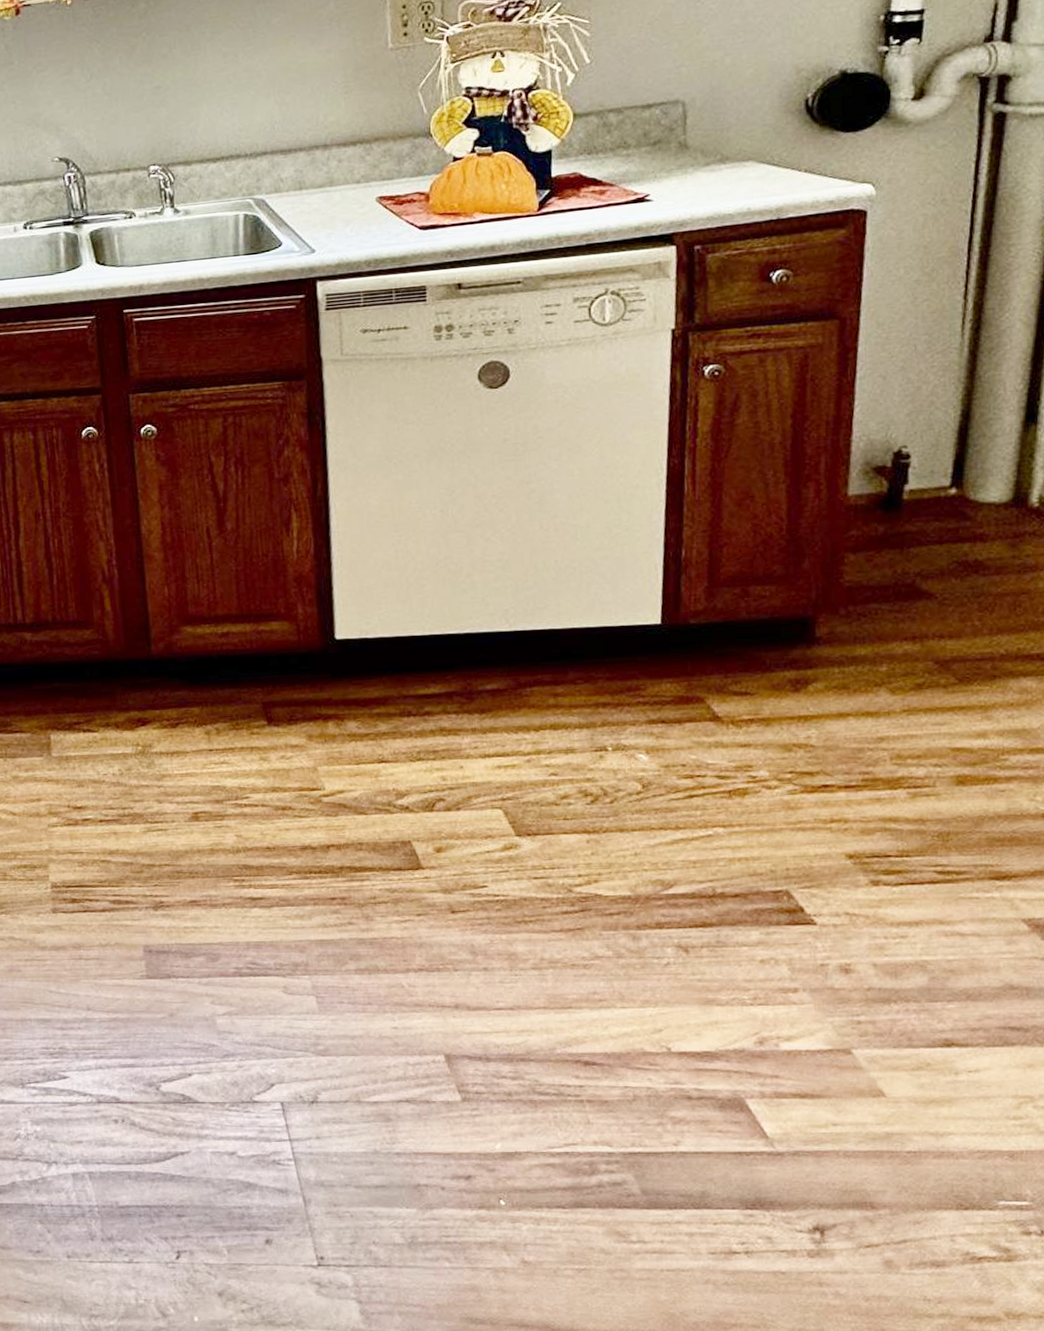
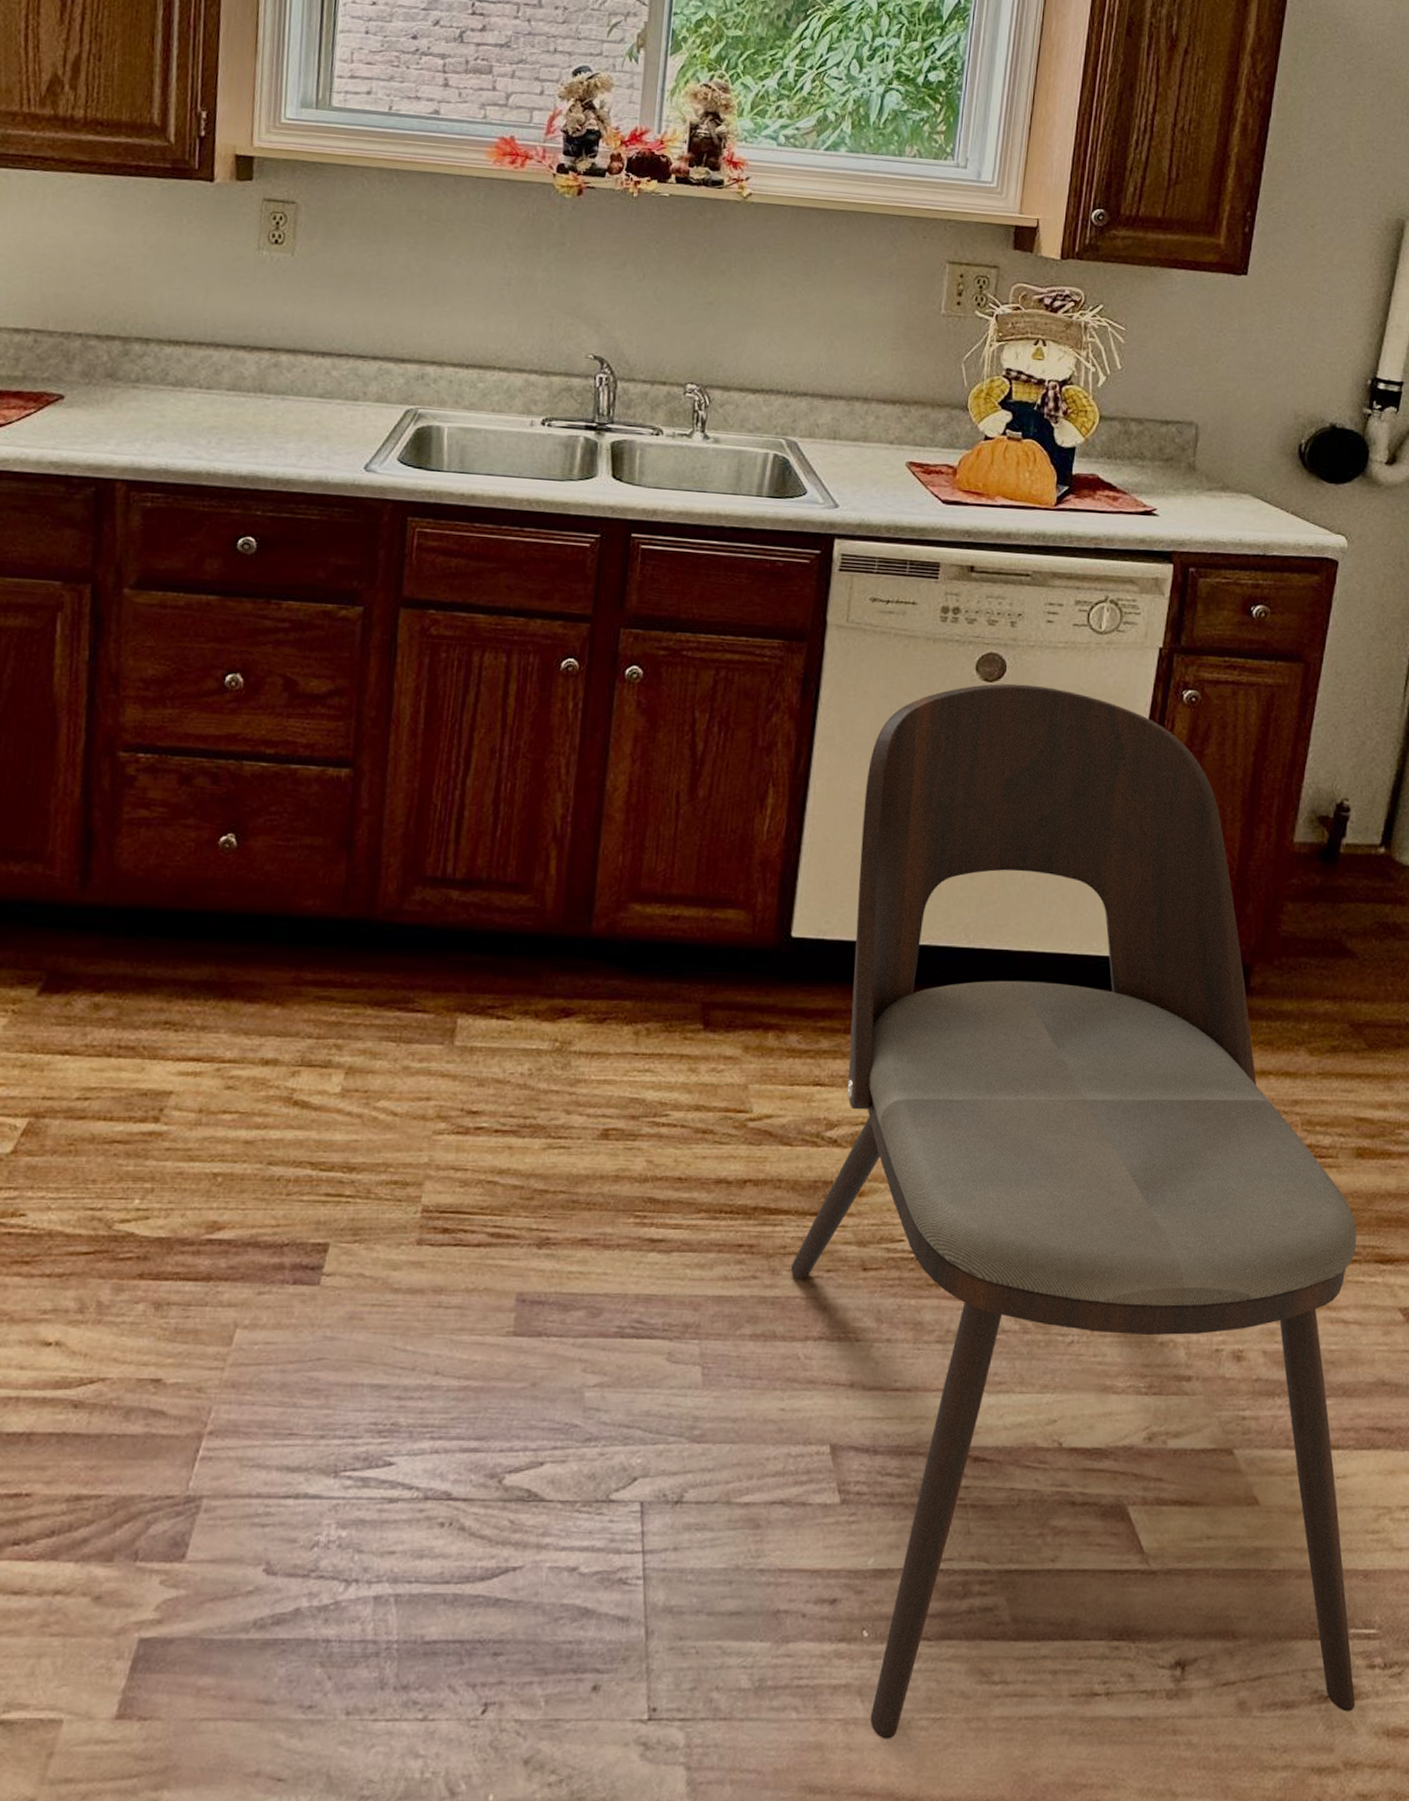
dining chair: none [382,384,1013,1284] -> present [790,683,1357,1739]

